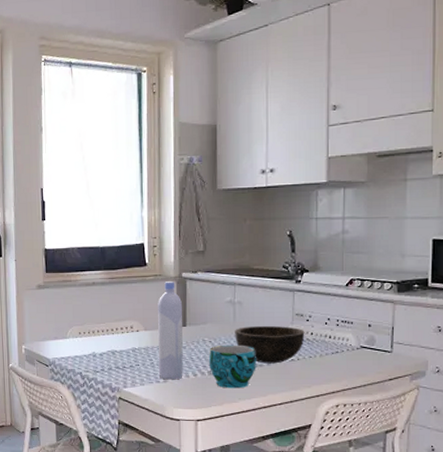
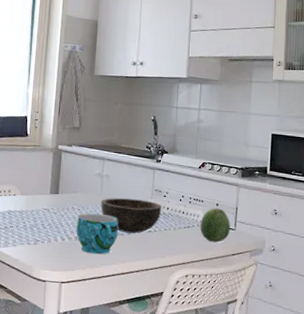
bottle: present [157,281,183,380] -> none [30,152,57,243]
fruit: none [350,329,386,368] -> present [200,208,230,243]

